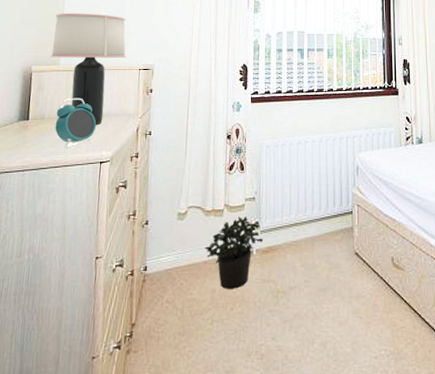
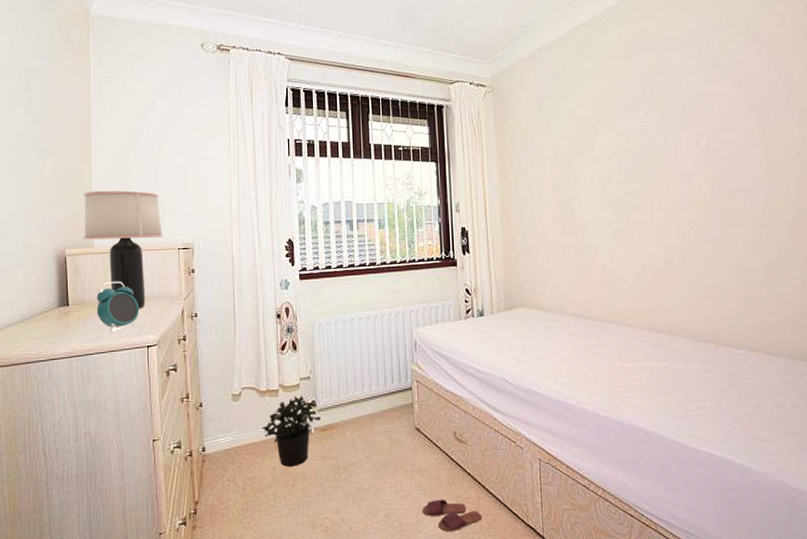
slippers: none [358,327,418,363] -> present [422,499,482,532]

